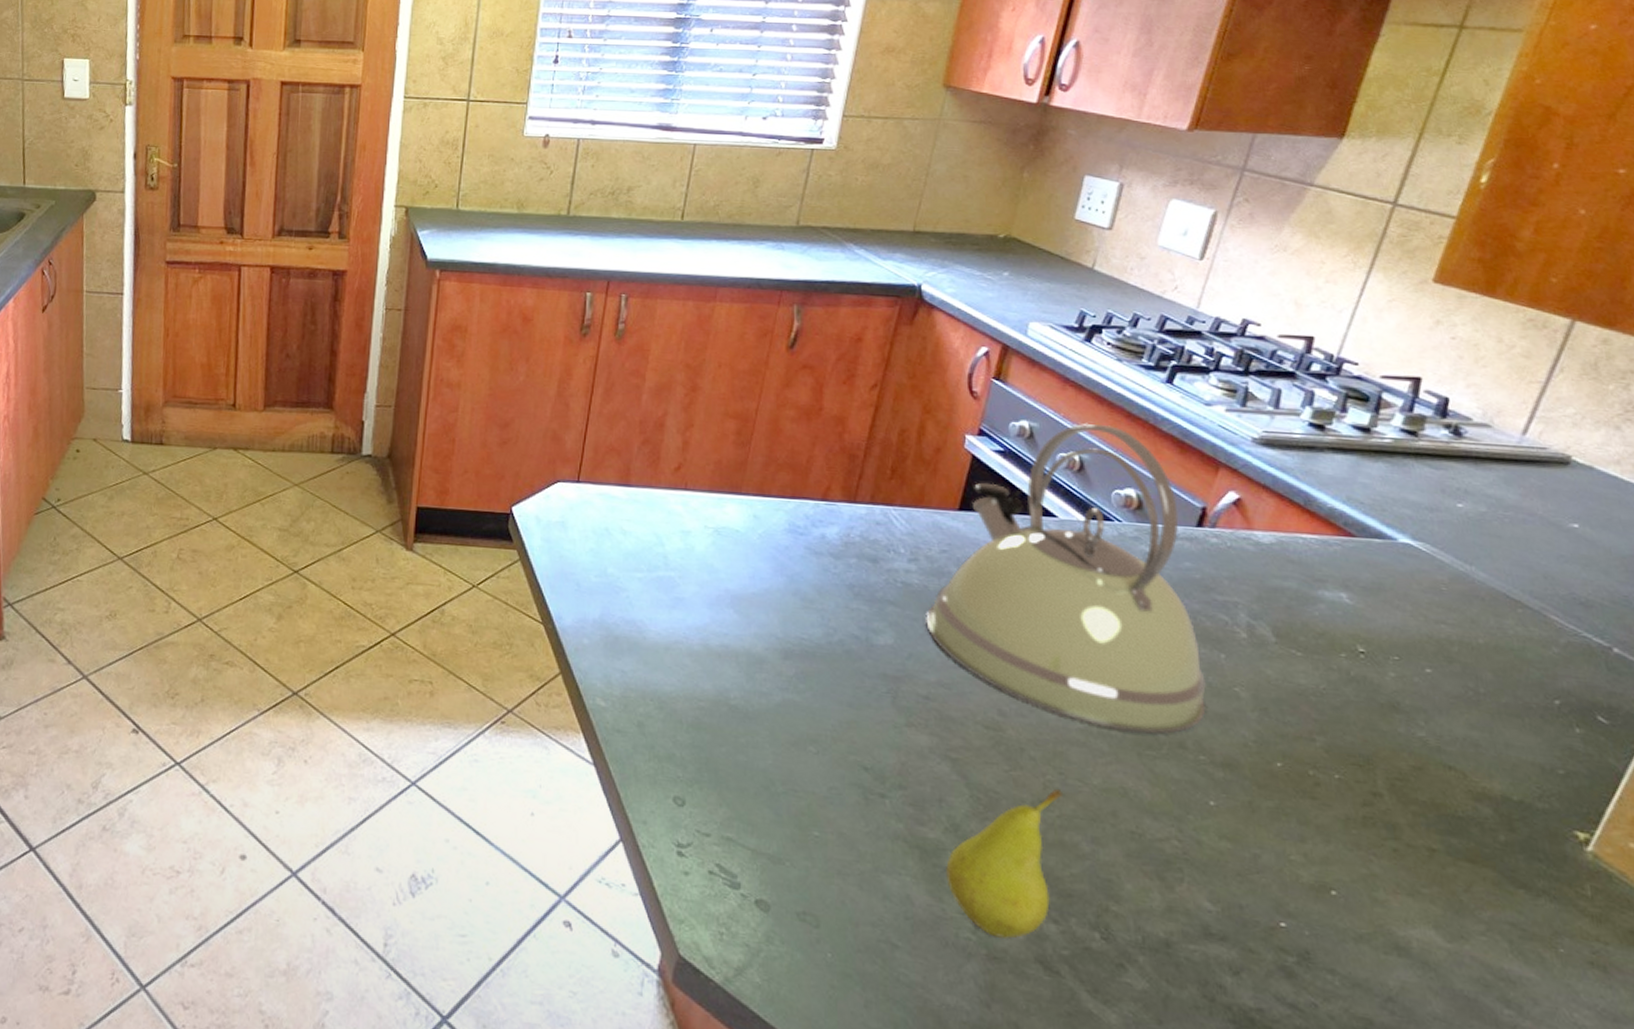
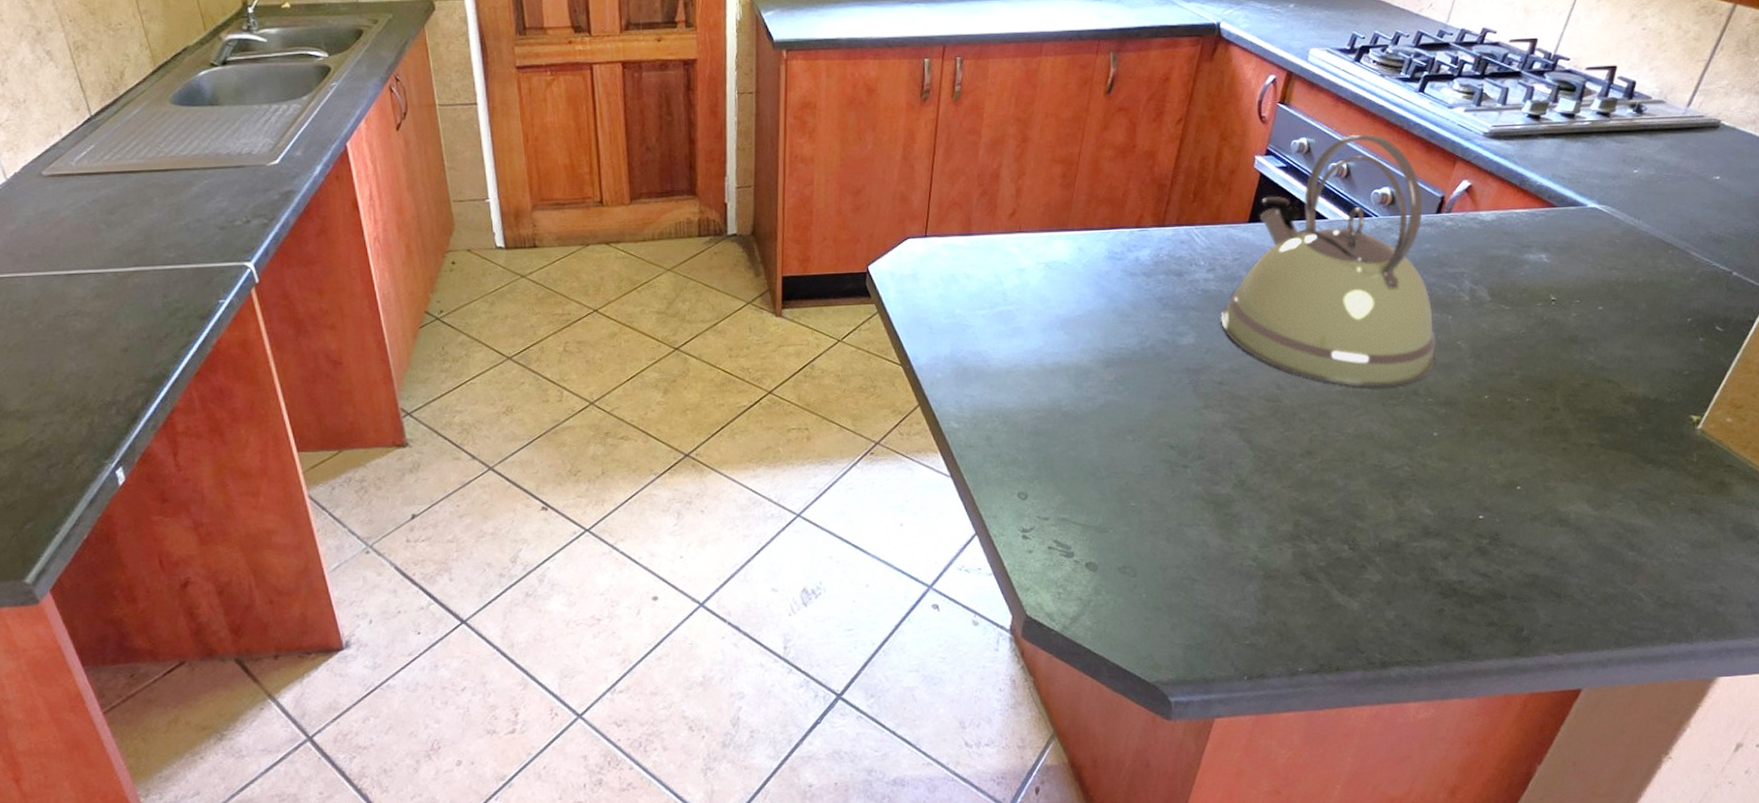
fruit: present [946,788,1062,939] -> none [1234,440,1324,561]

